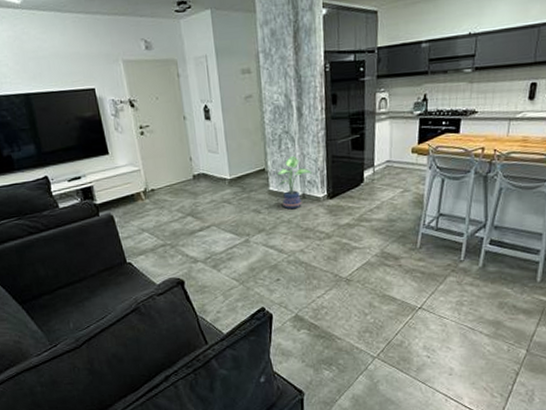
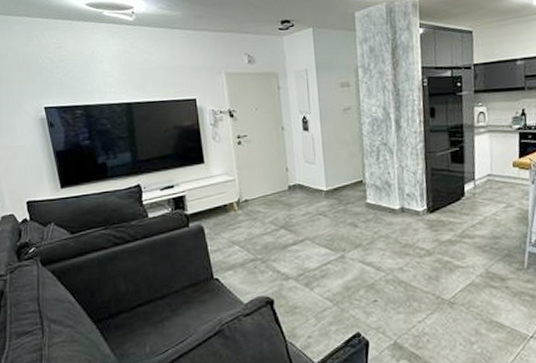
potted plant: present [277,155,312,210] -> none [375,167,410,224]

